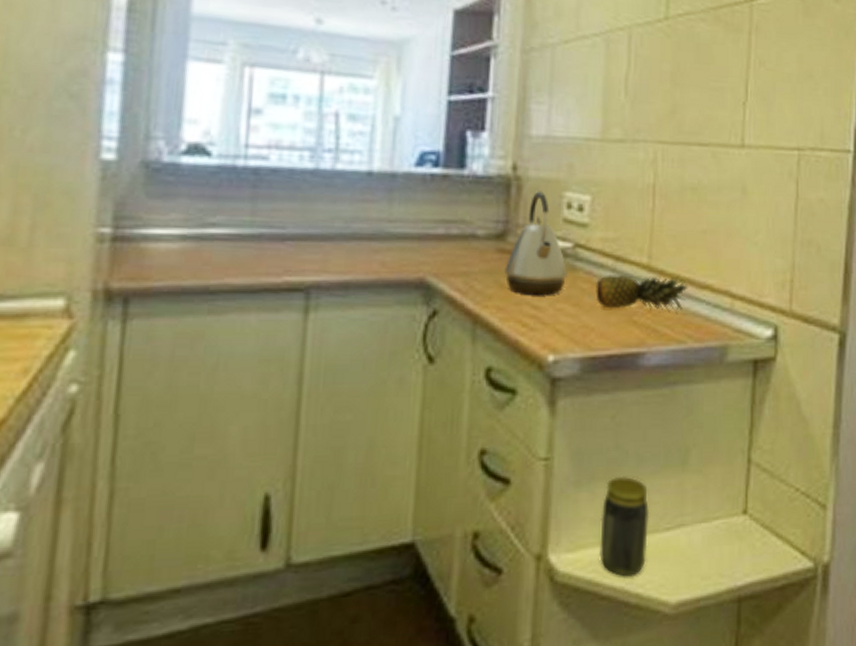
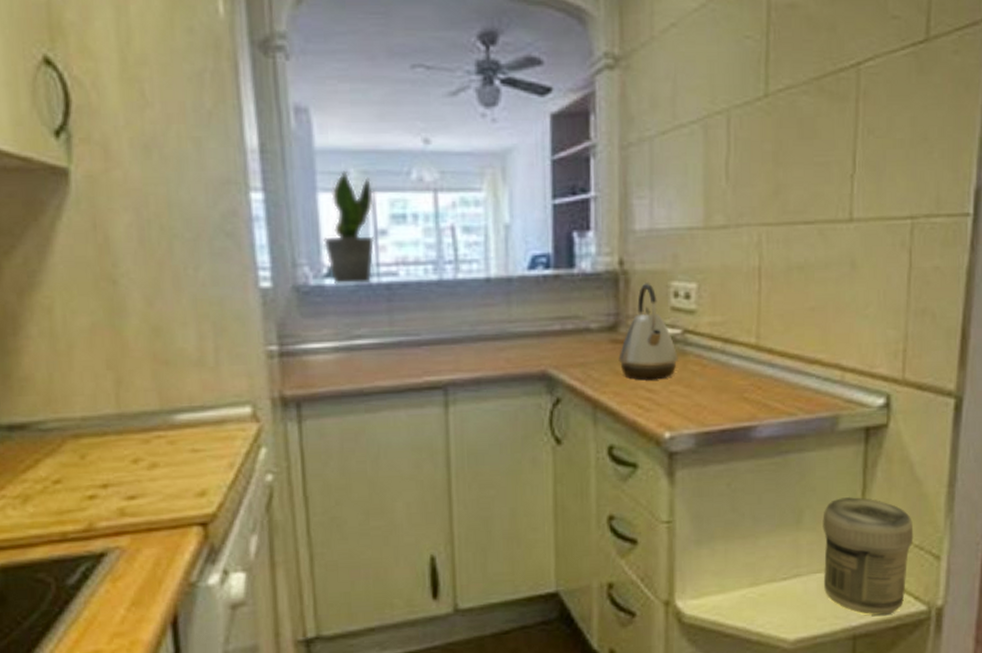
potted plant: none [186,41,252,166] -> present [323,170,375,285]
fruit: present [596,274,688,312] -> none [706,352,797,388]
jar: present [599,475,650,577] -> none [721,534,767,619]
jar: none [709,435,800,573] -> present [822,496,914,615]

